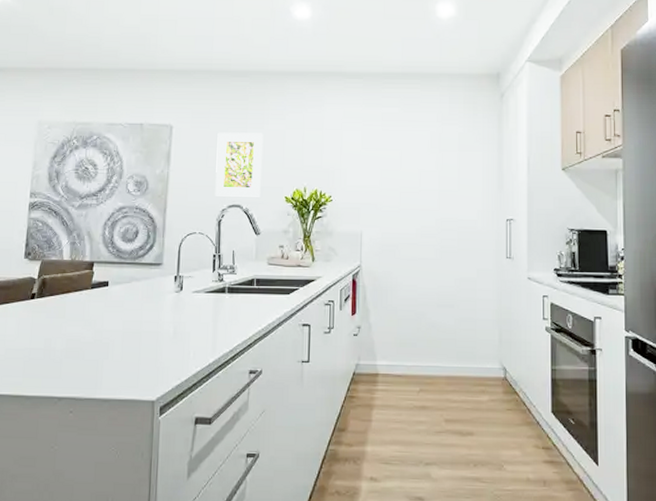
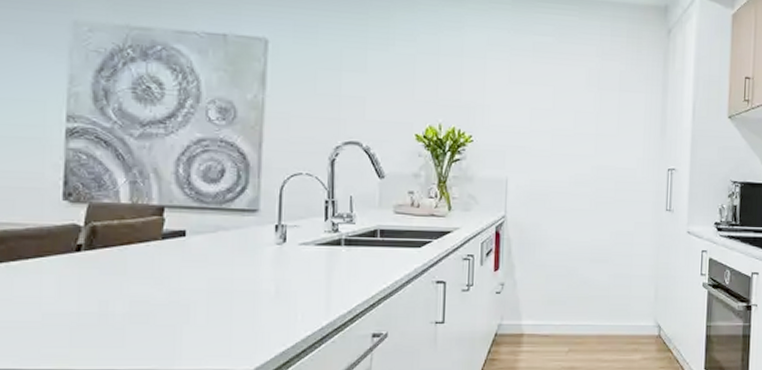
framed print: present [215,132,263,197] -> none [326,52,387,134]

